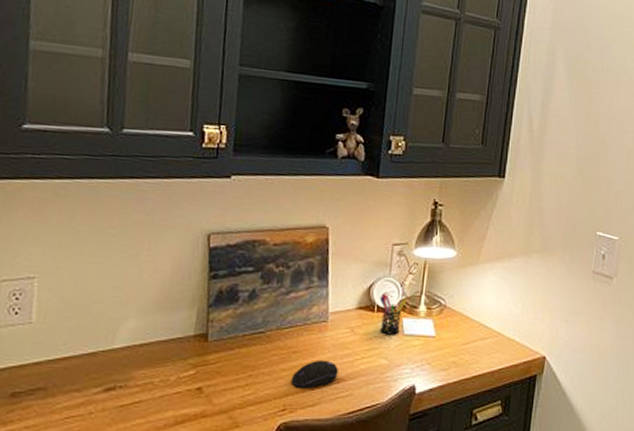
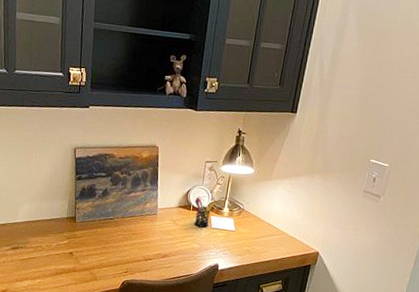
computer mouse: present [290,359,338,389] -> none [131,240,164,260]

